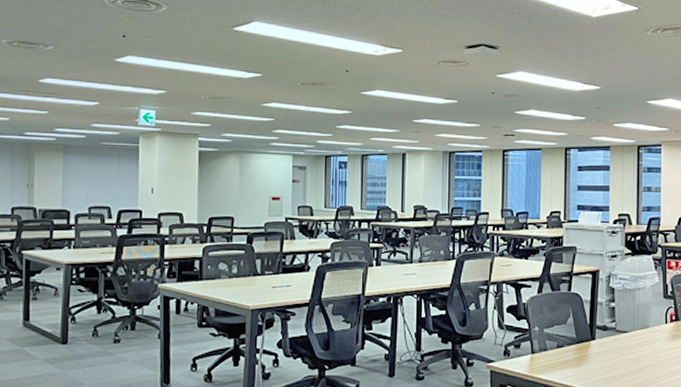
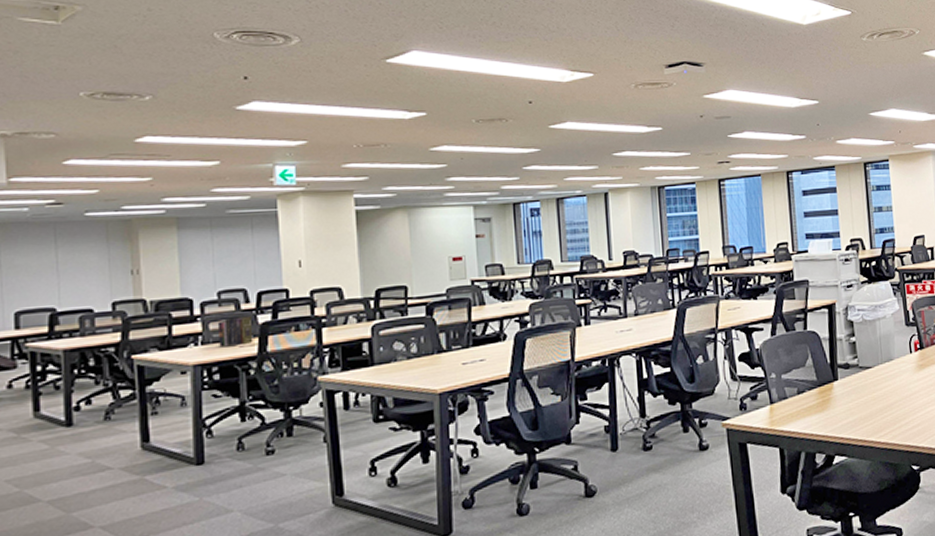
books: none [86,229,113,253] -> present [217,316,253,348]

